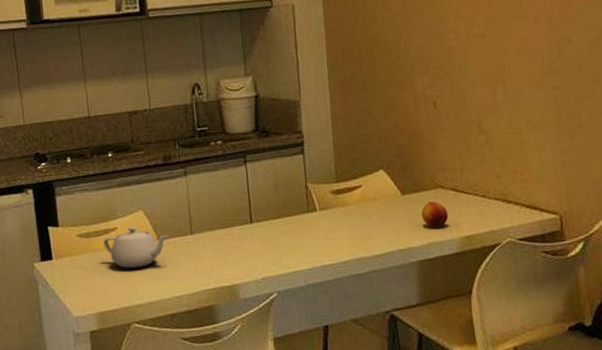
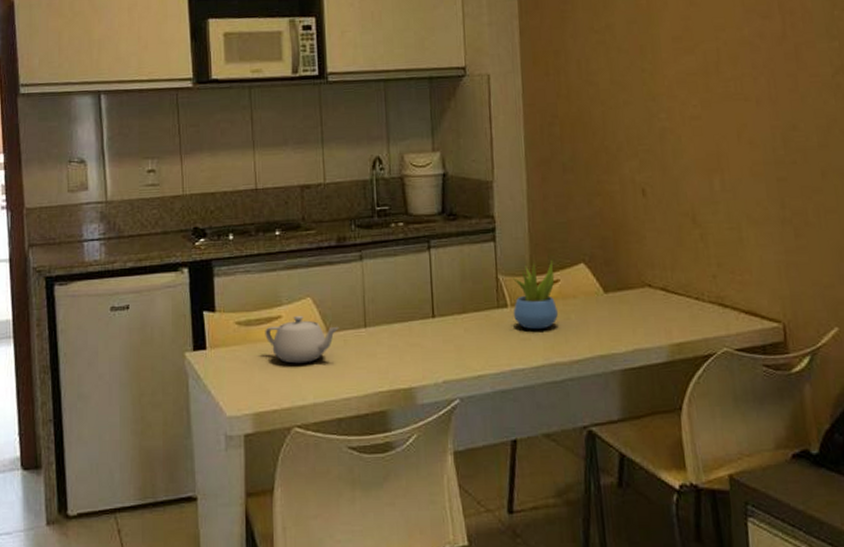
succulent plant: none [321,168,361,230] -> present [513,260,558,330]
fruit: present [421,201,449,227] -> none [625,301,657,331]

